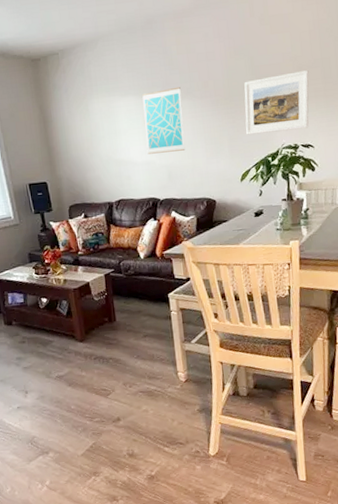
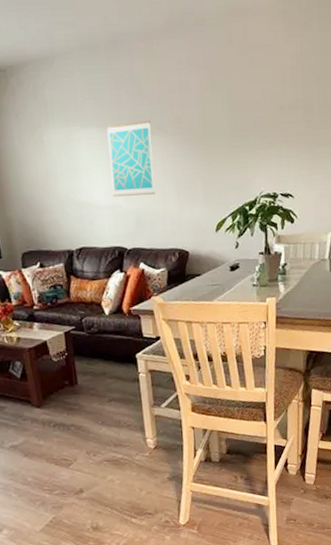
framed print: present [244,70,309,135] -> none [220,111,290,180]

